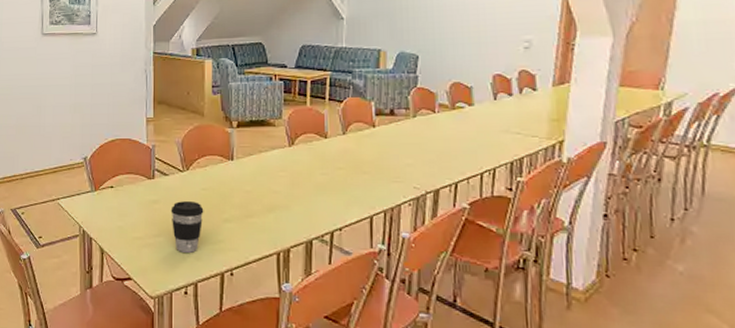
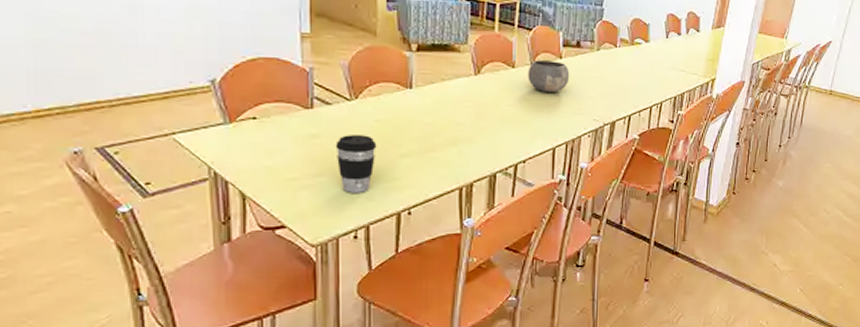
bowl: none [340,130,385,162] -> present [527,60,570,93]

